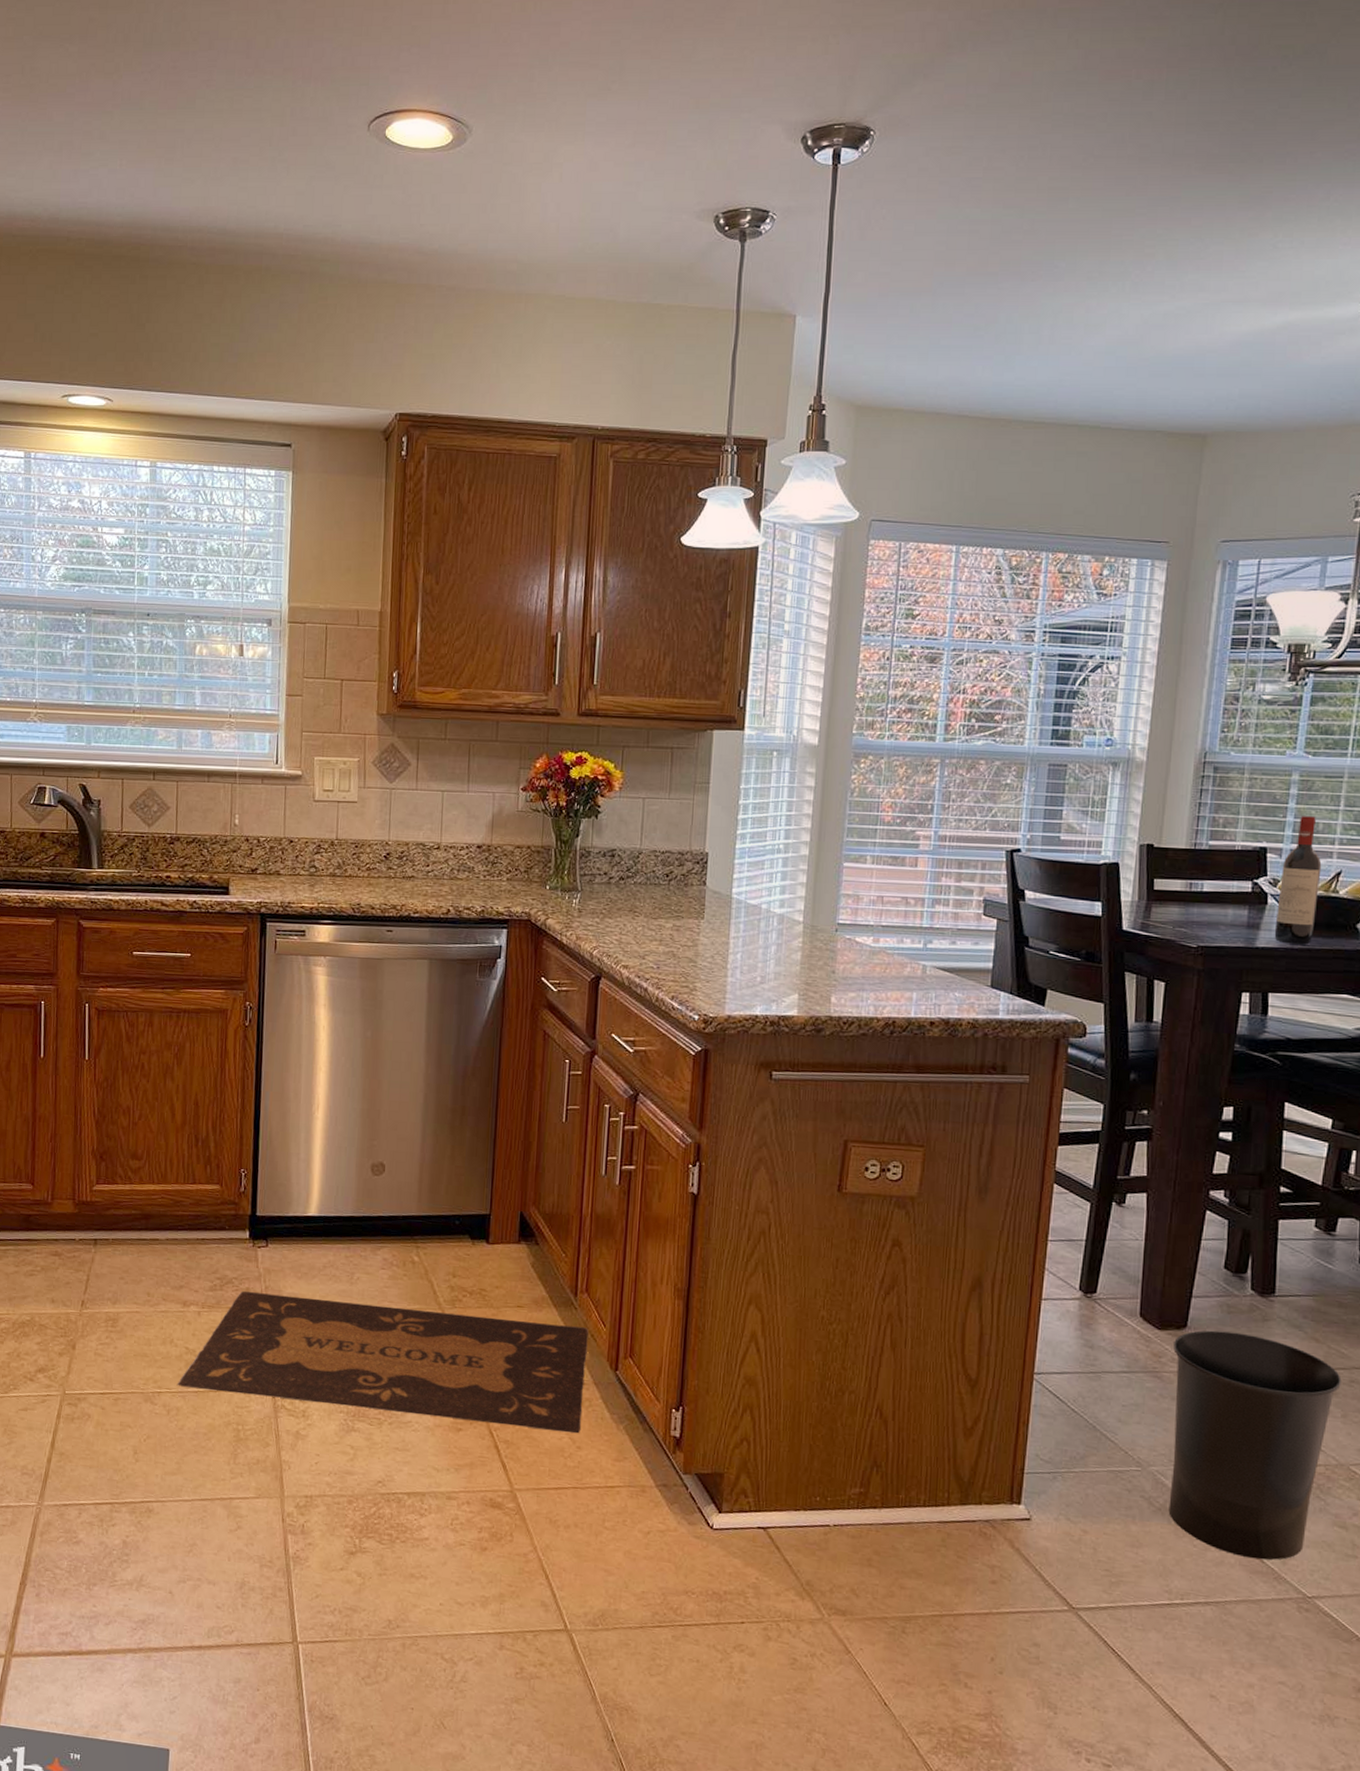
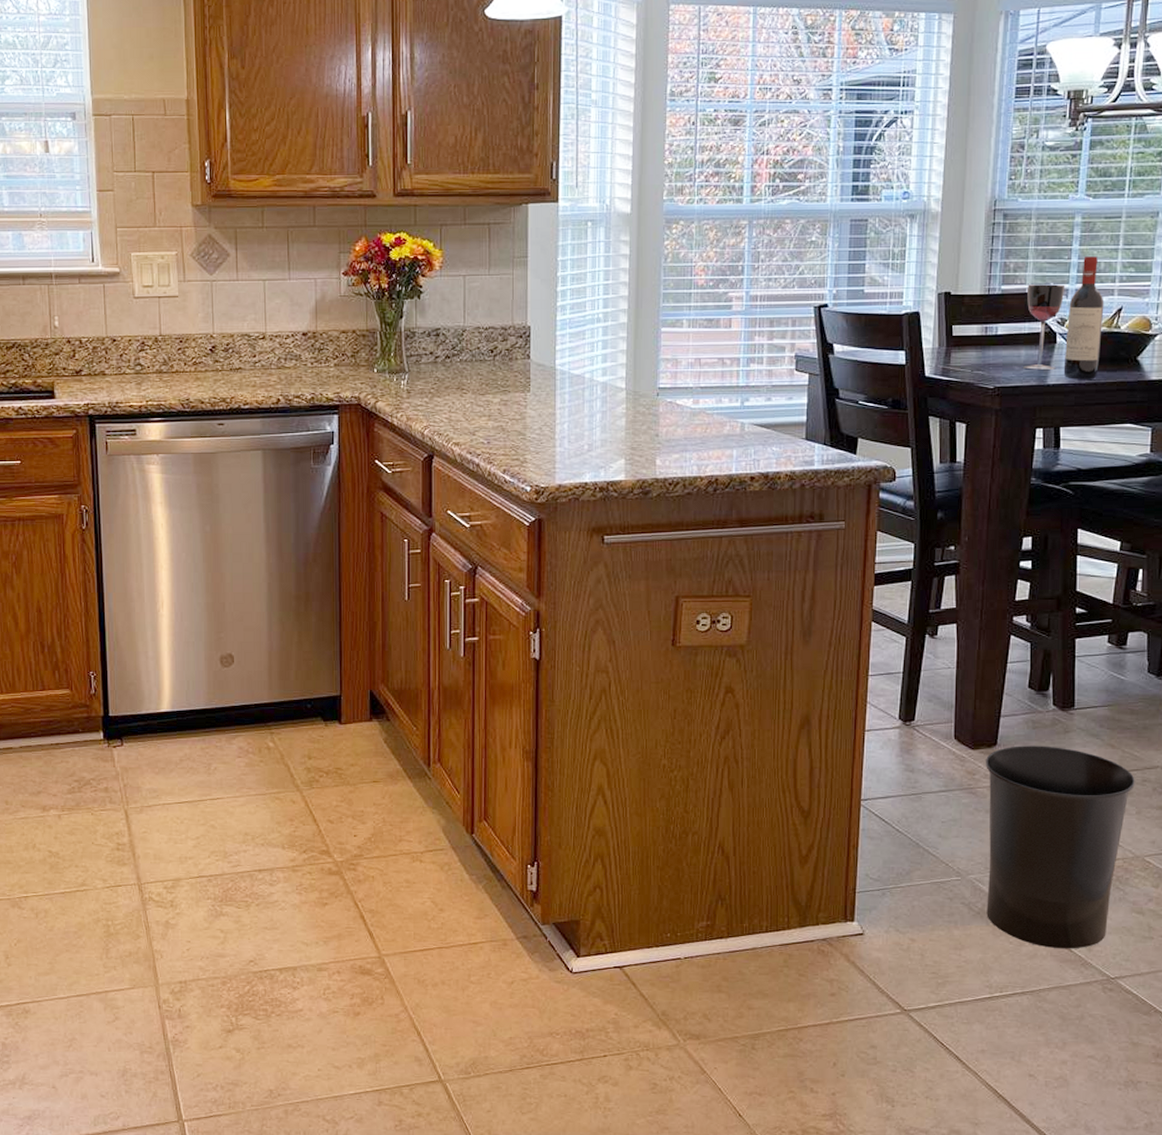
doormat: present [178,1290,589,1434] -> none [44,790,443,897]
wineglass: none [1230,841,1279,932] -> present [1023,284,1066,370]

